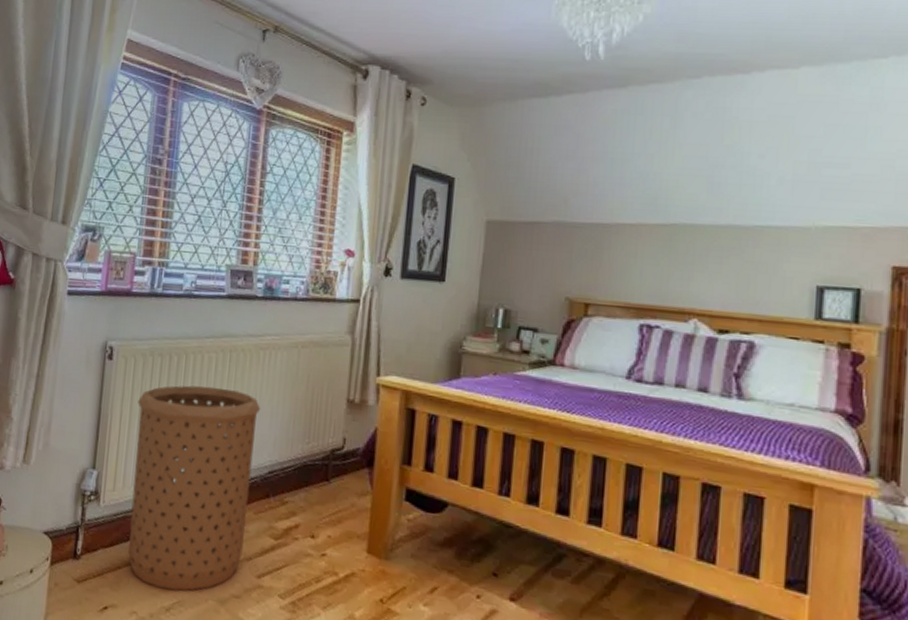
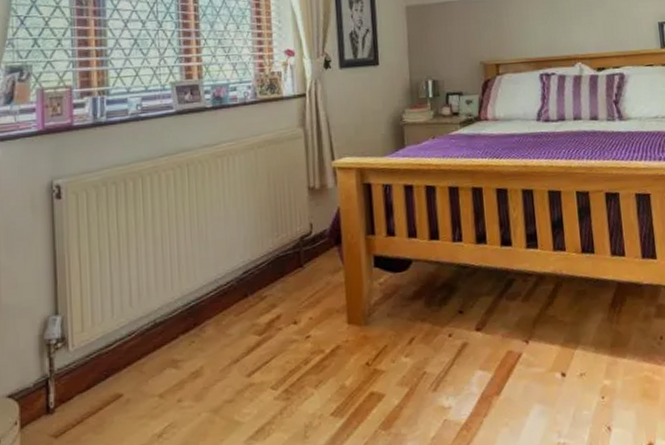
laundry basket: present [128,385,261,591] -> none [96,202,229,417]

